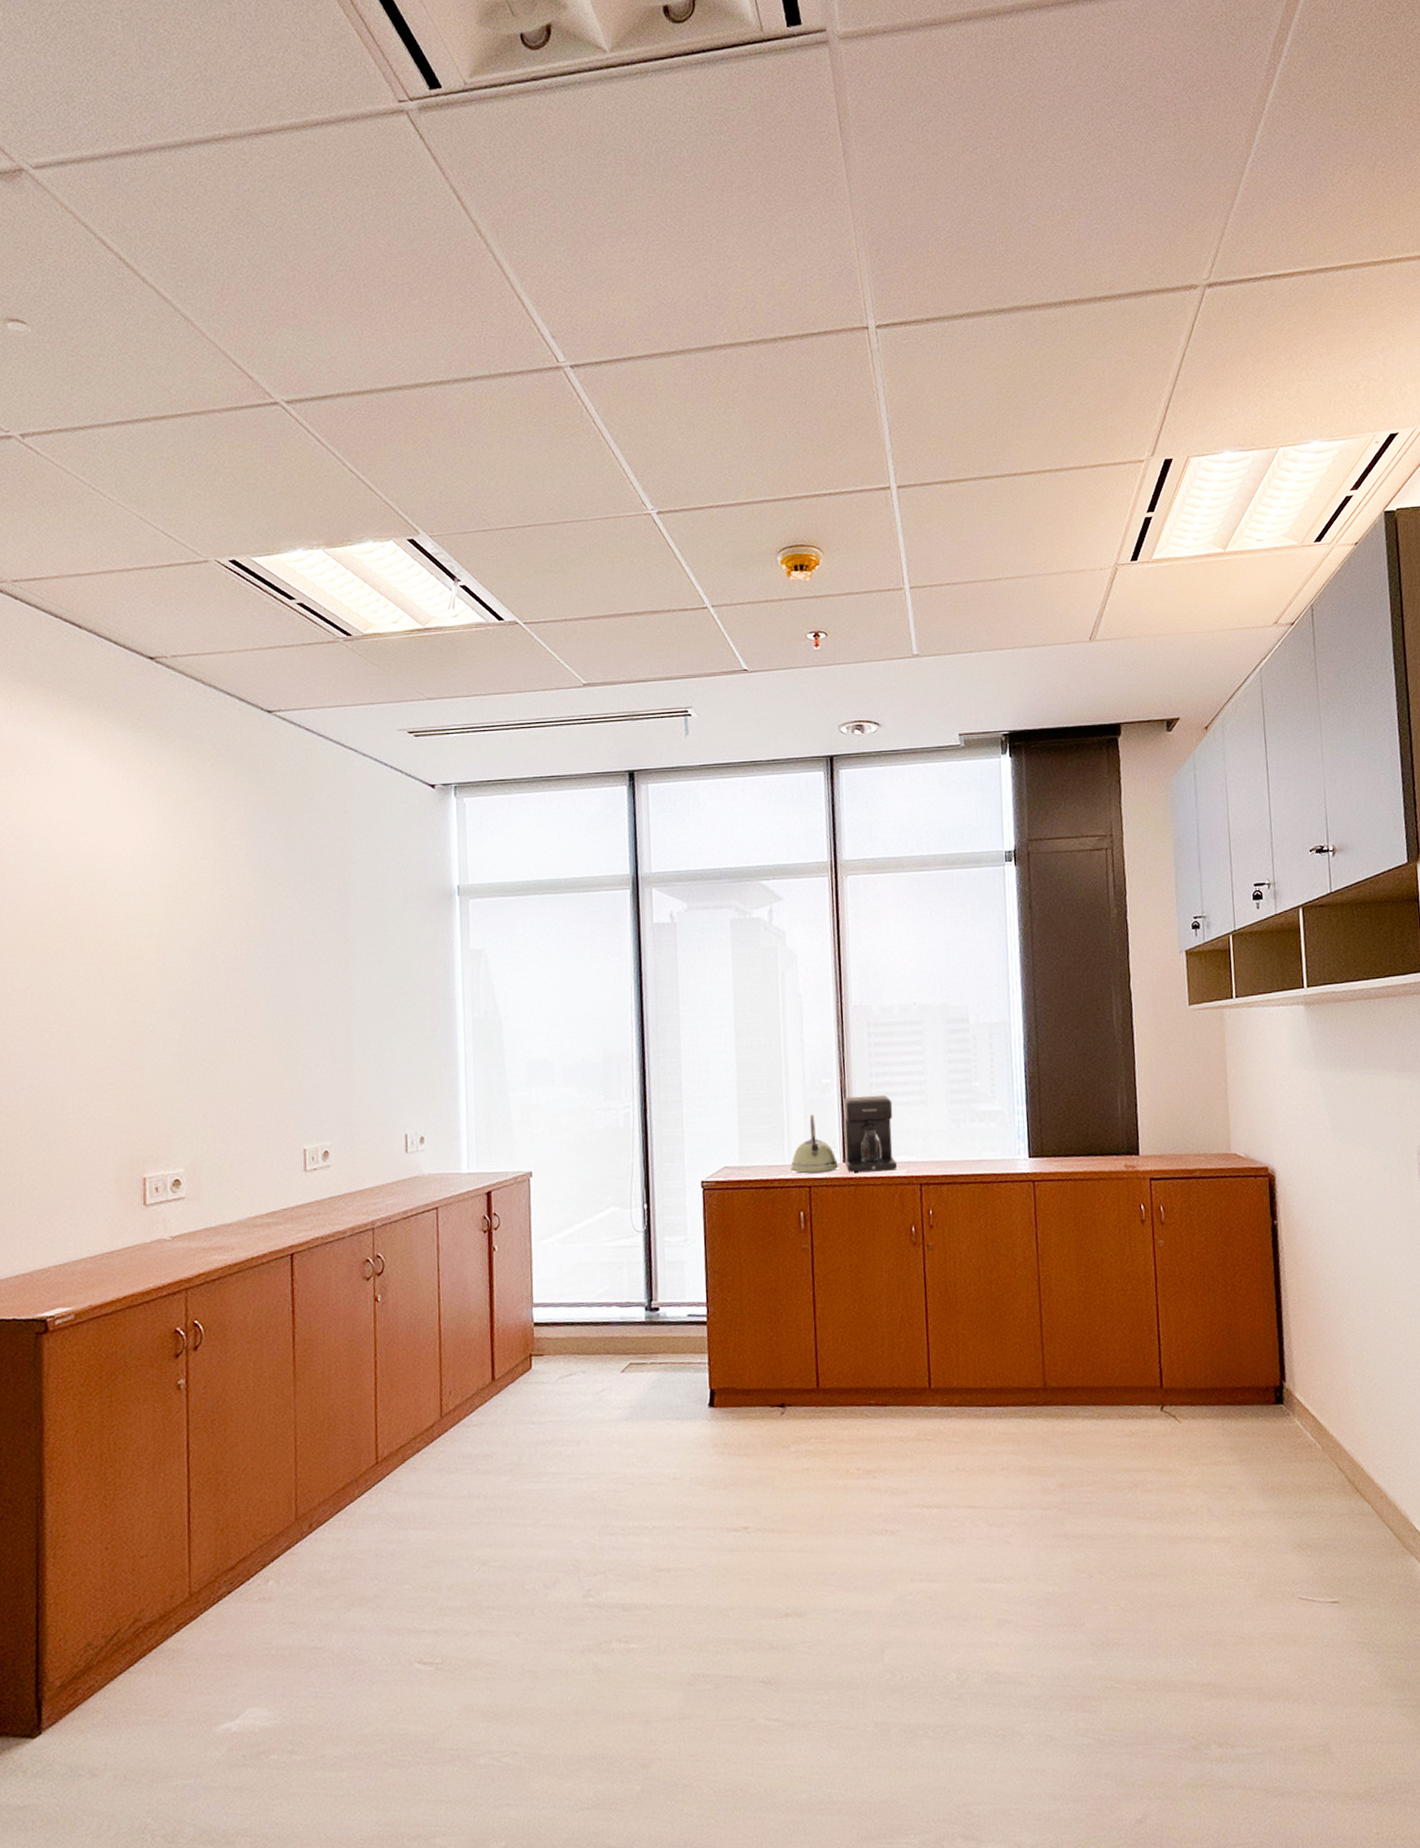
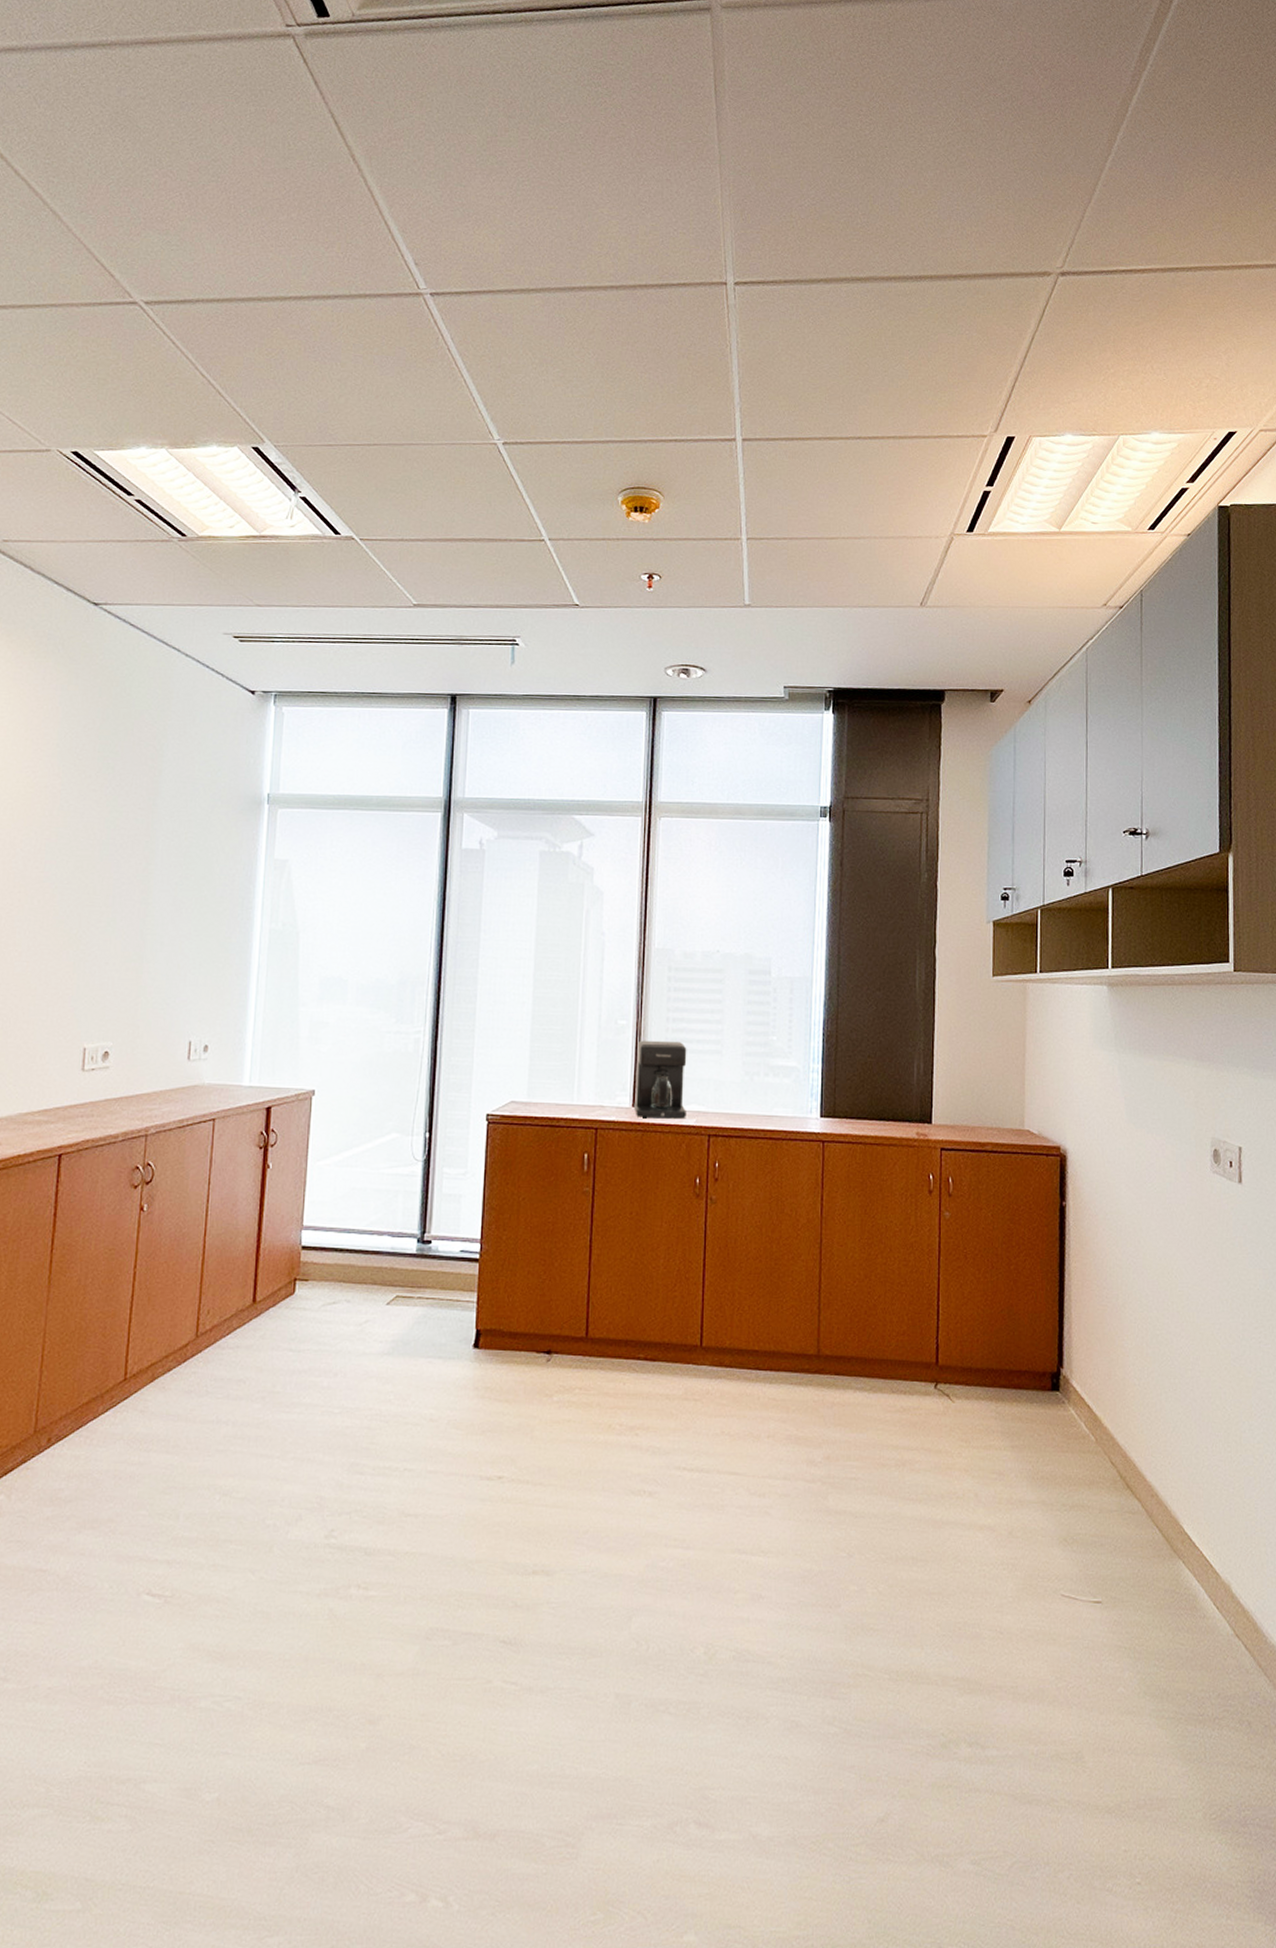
kettle: present [790,1114,839,1174] -> none [579,1055,628,1116]

